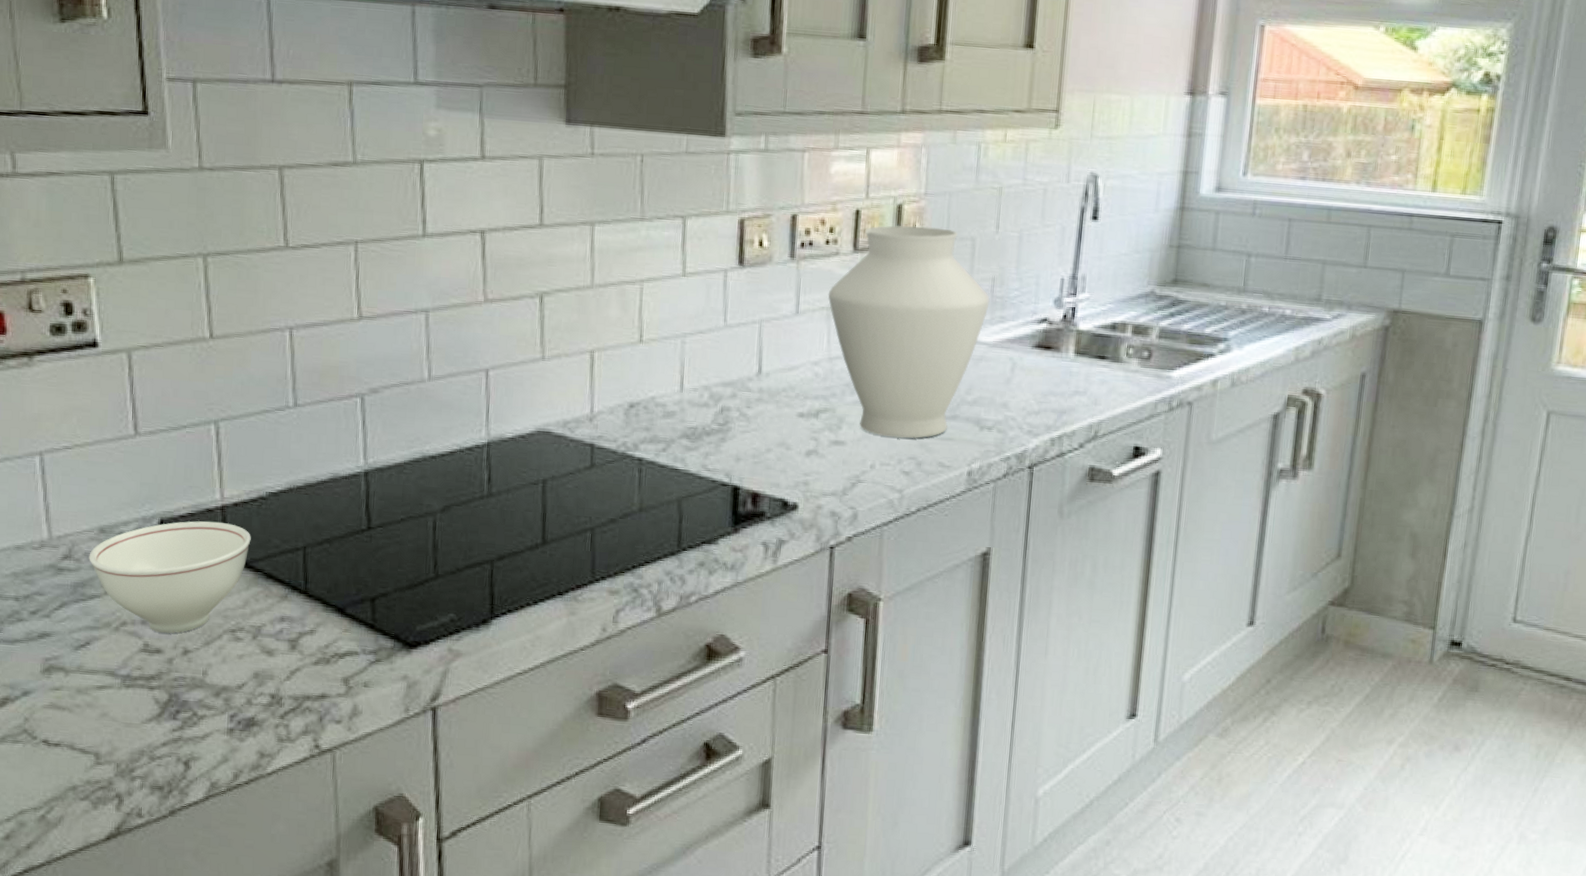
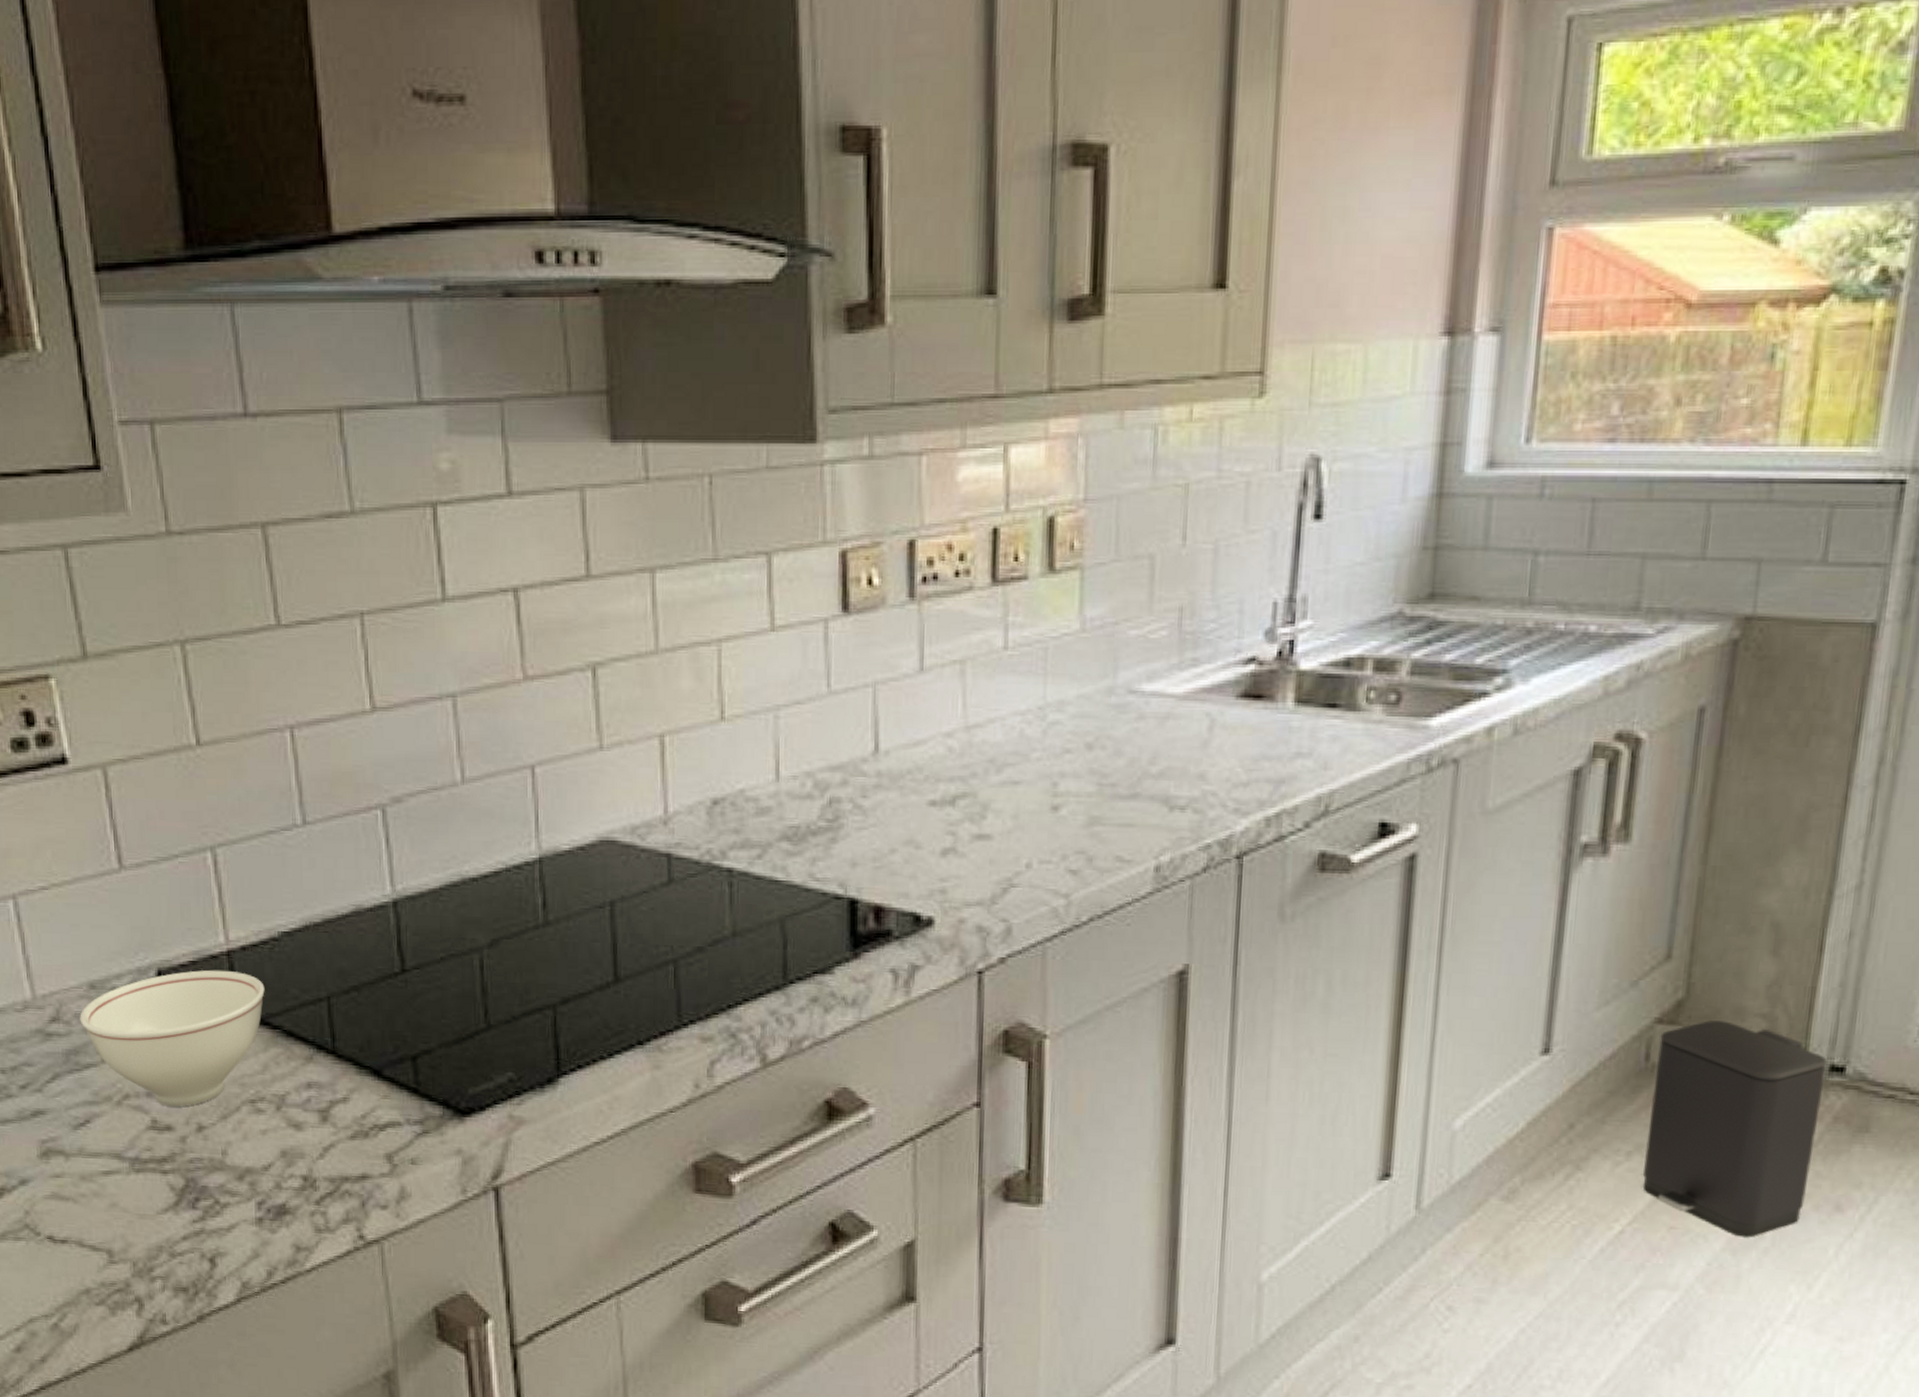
vase: present [827,225,990,439] -> none [960,544,1177,827]
pedal bin: none [1319,604,1450,768] -> present [1642,1020,1828,1236]

